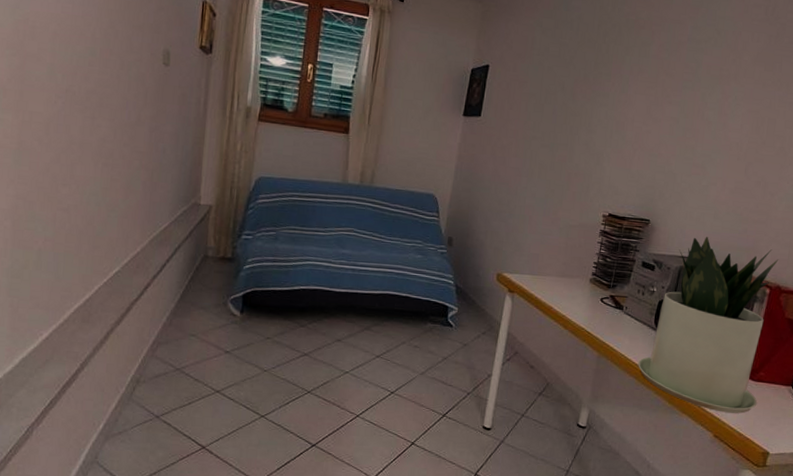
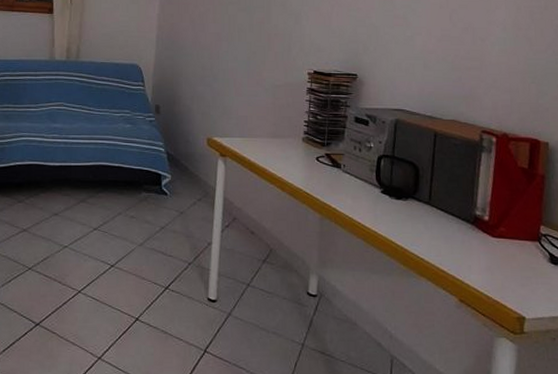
planter: present [638,237,779,414] -> none [364,87,503,274]

